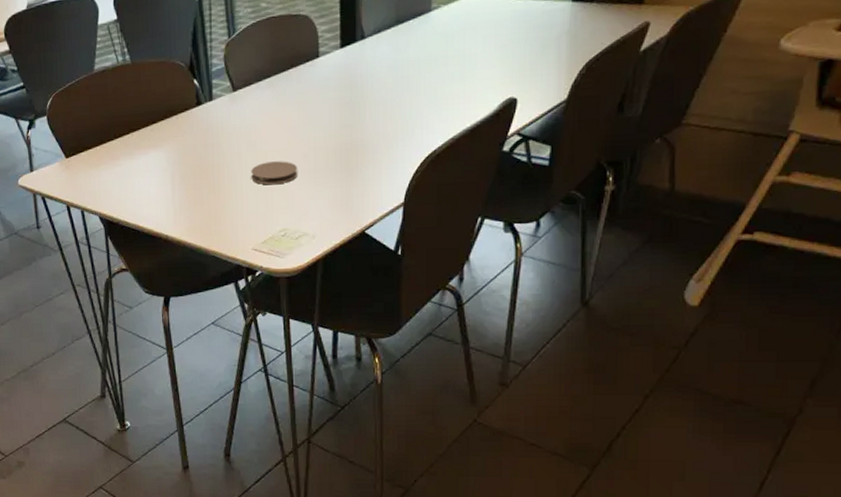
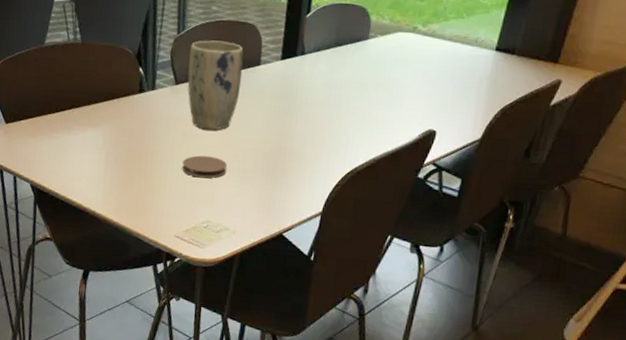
plant pot: none [243,37,302,134] -> present [187,40,244,131]

